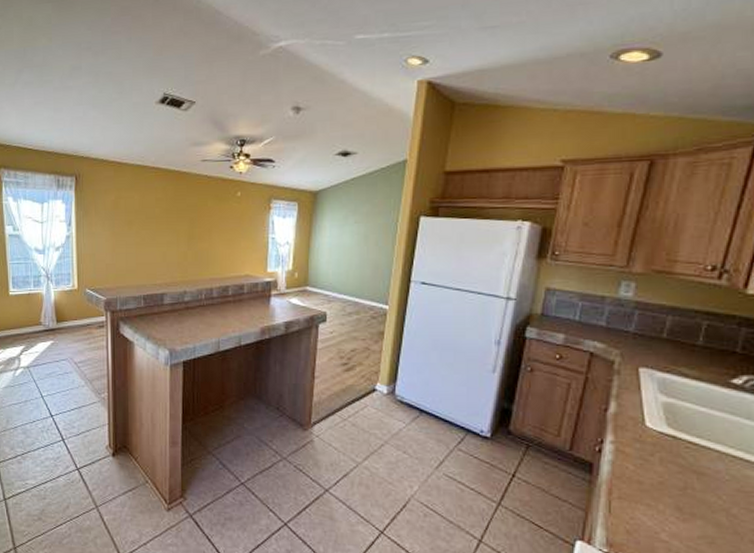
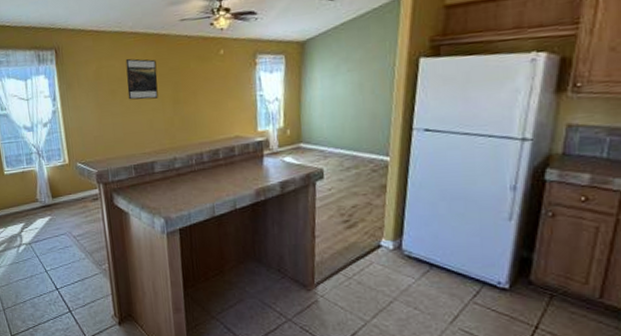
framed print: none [144,191,175,233] -> present [125,58,158,100]

